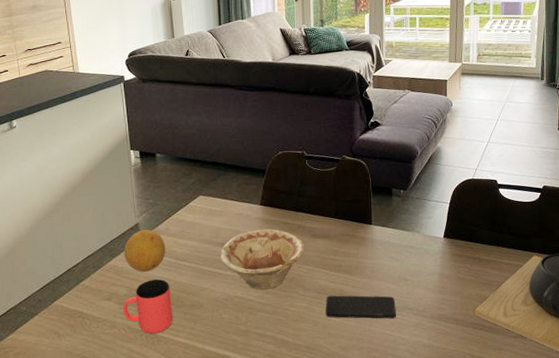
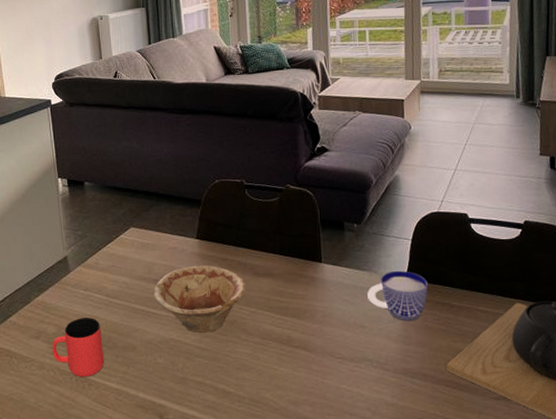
fruit: present [124,230,166,272] -> none [52,264,96,309]
smartphone: present [325,295,397,319] -> none [271,342,354,371]
cup: none [410,230,462,274] -> present [367,270,429,322]

